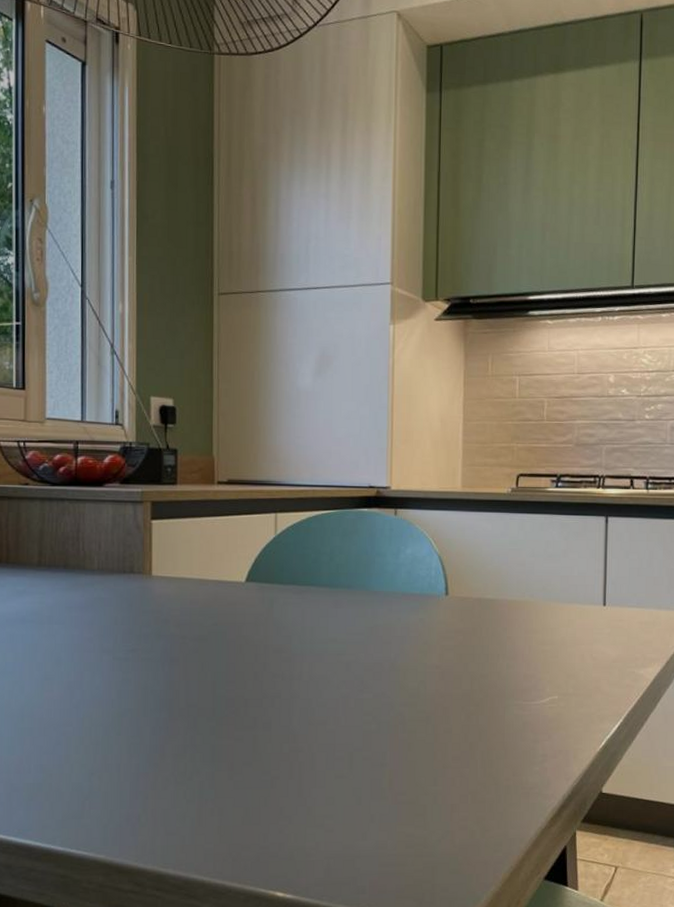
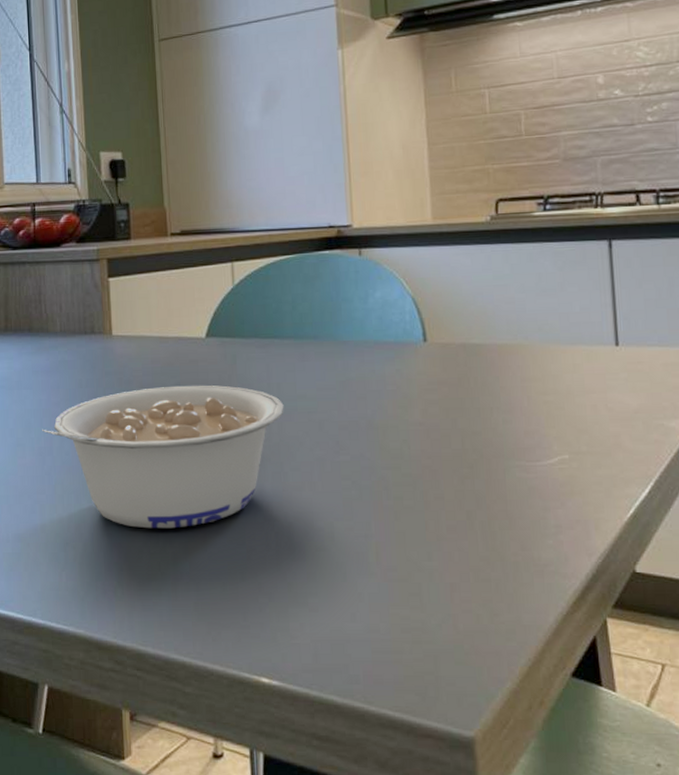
legume: none [72,626,315,759] -> present [42,385,284,529]

